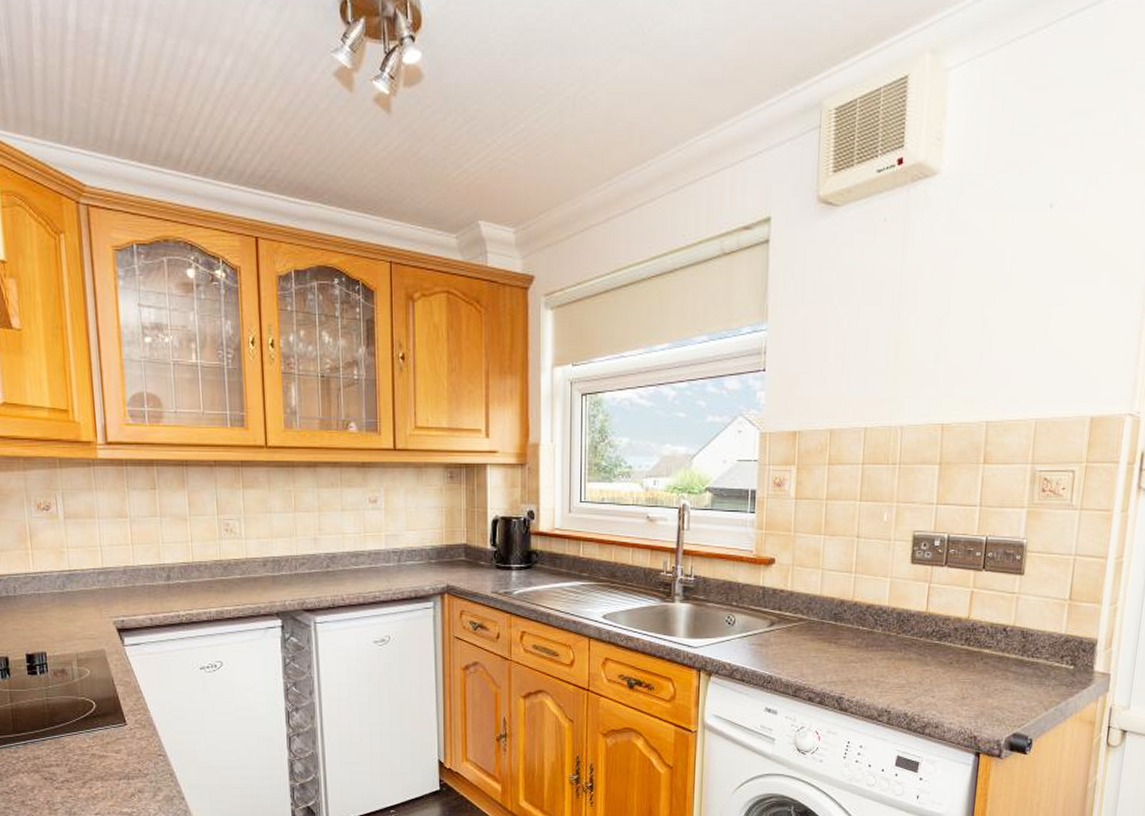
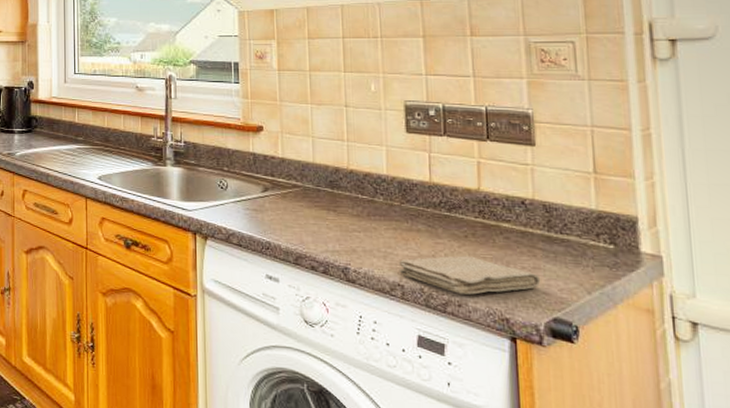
washcloth: none [888,681,1009,716] -> present [398,256,541,295]

